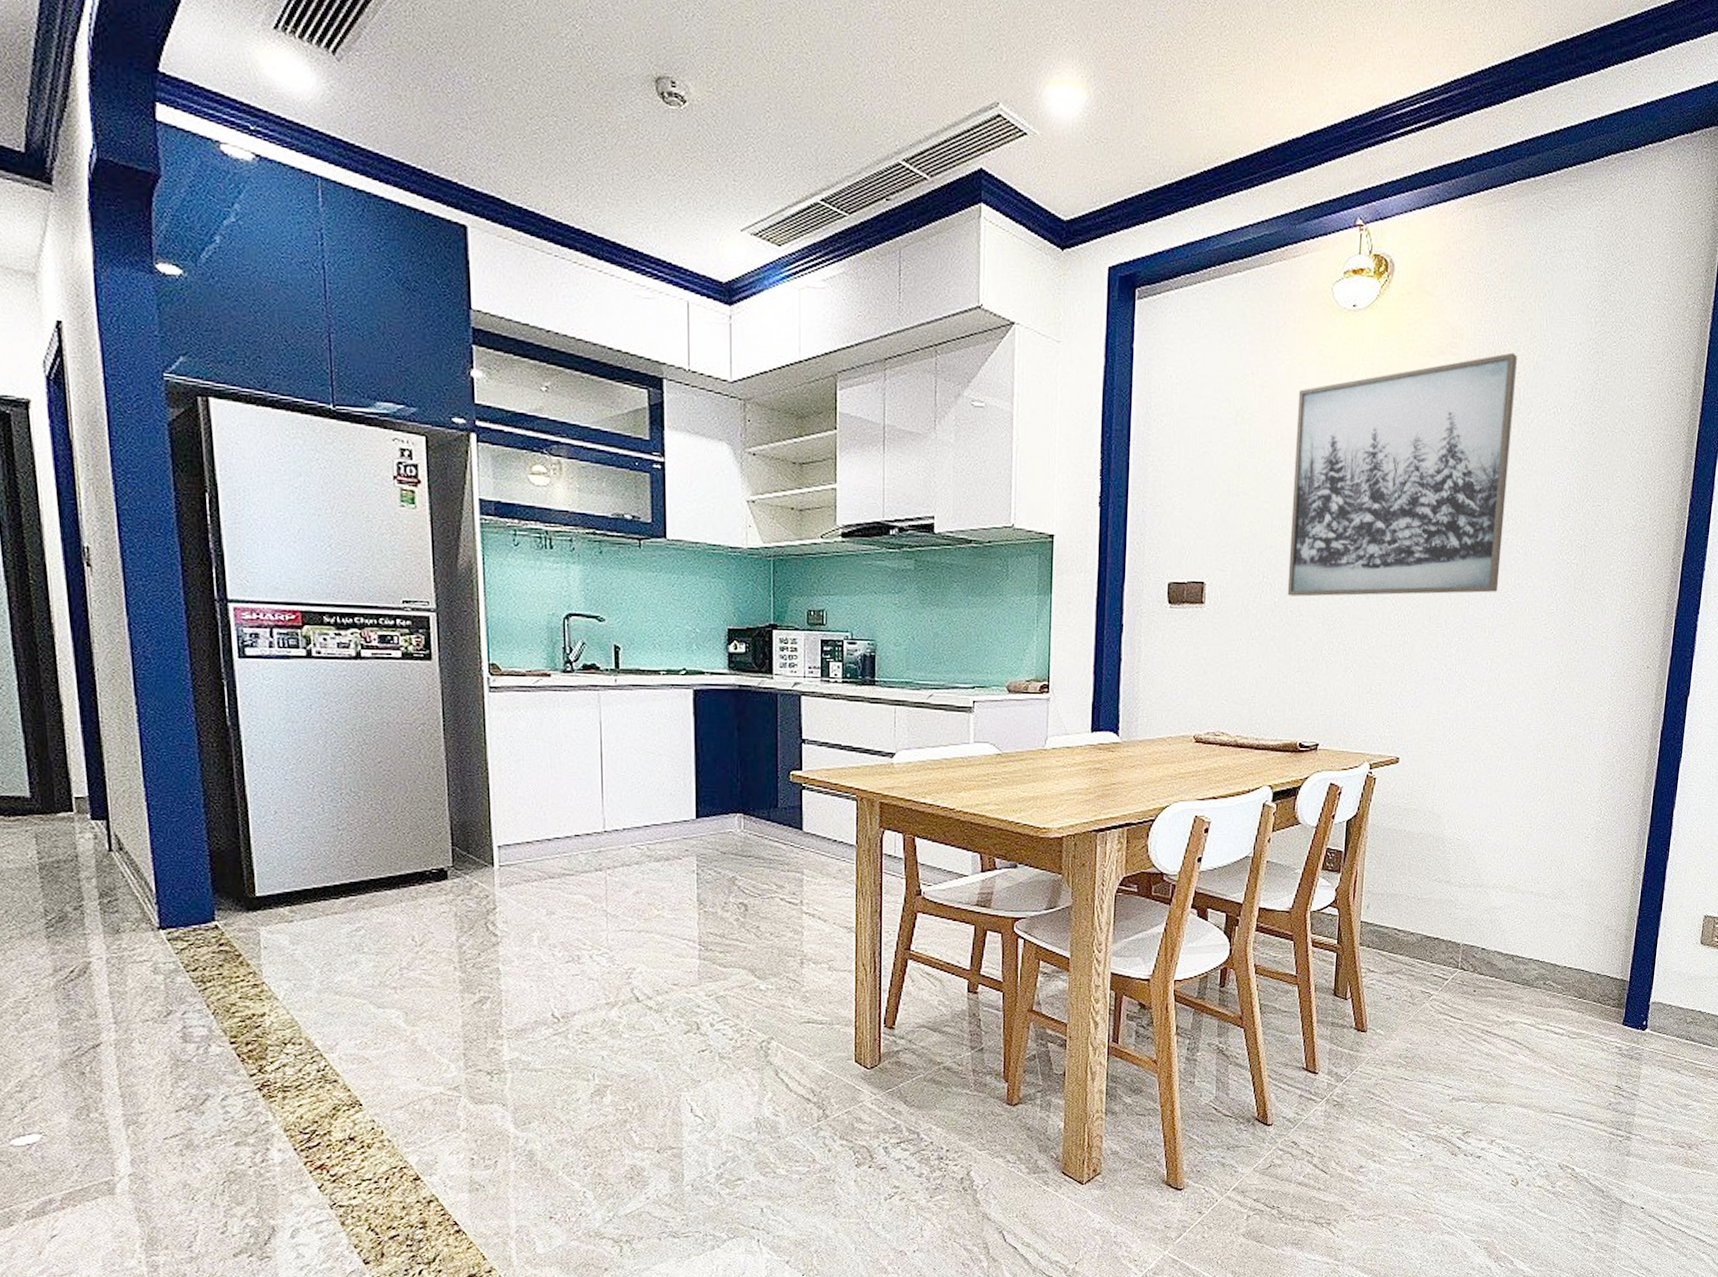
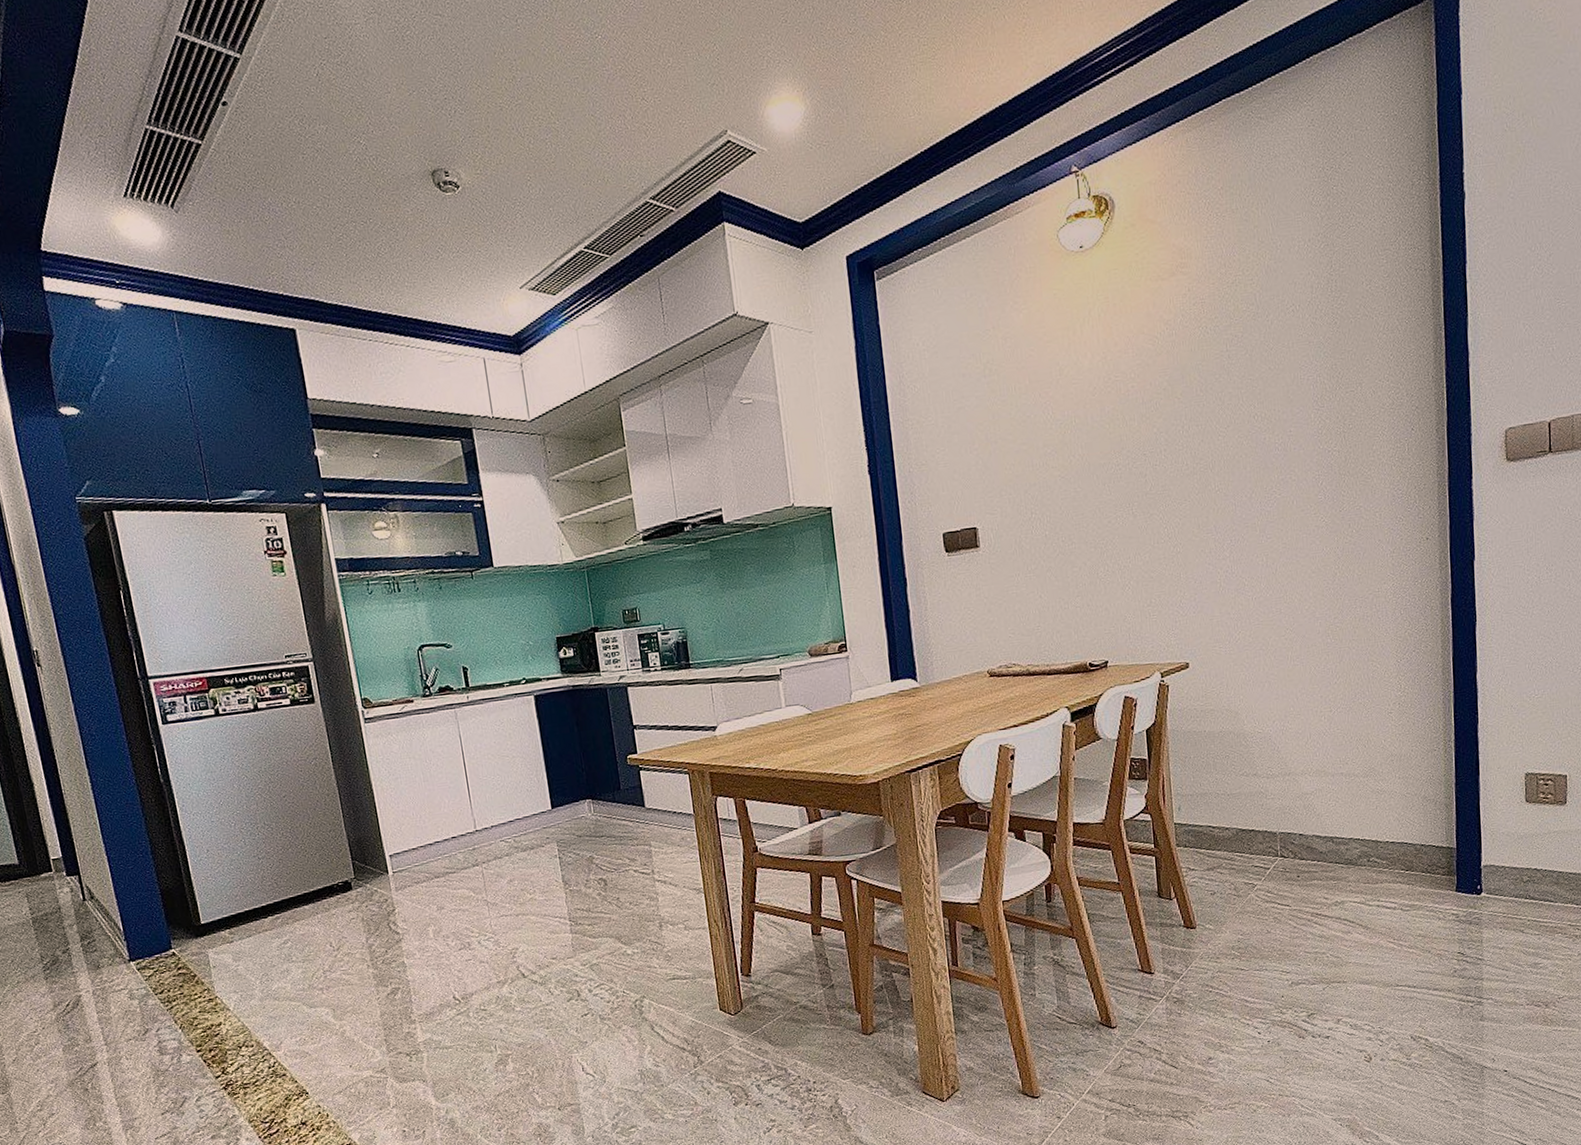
wall art: present [1287,352,1517,597] -> none [1039,261,1263,527]

